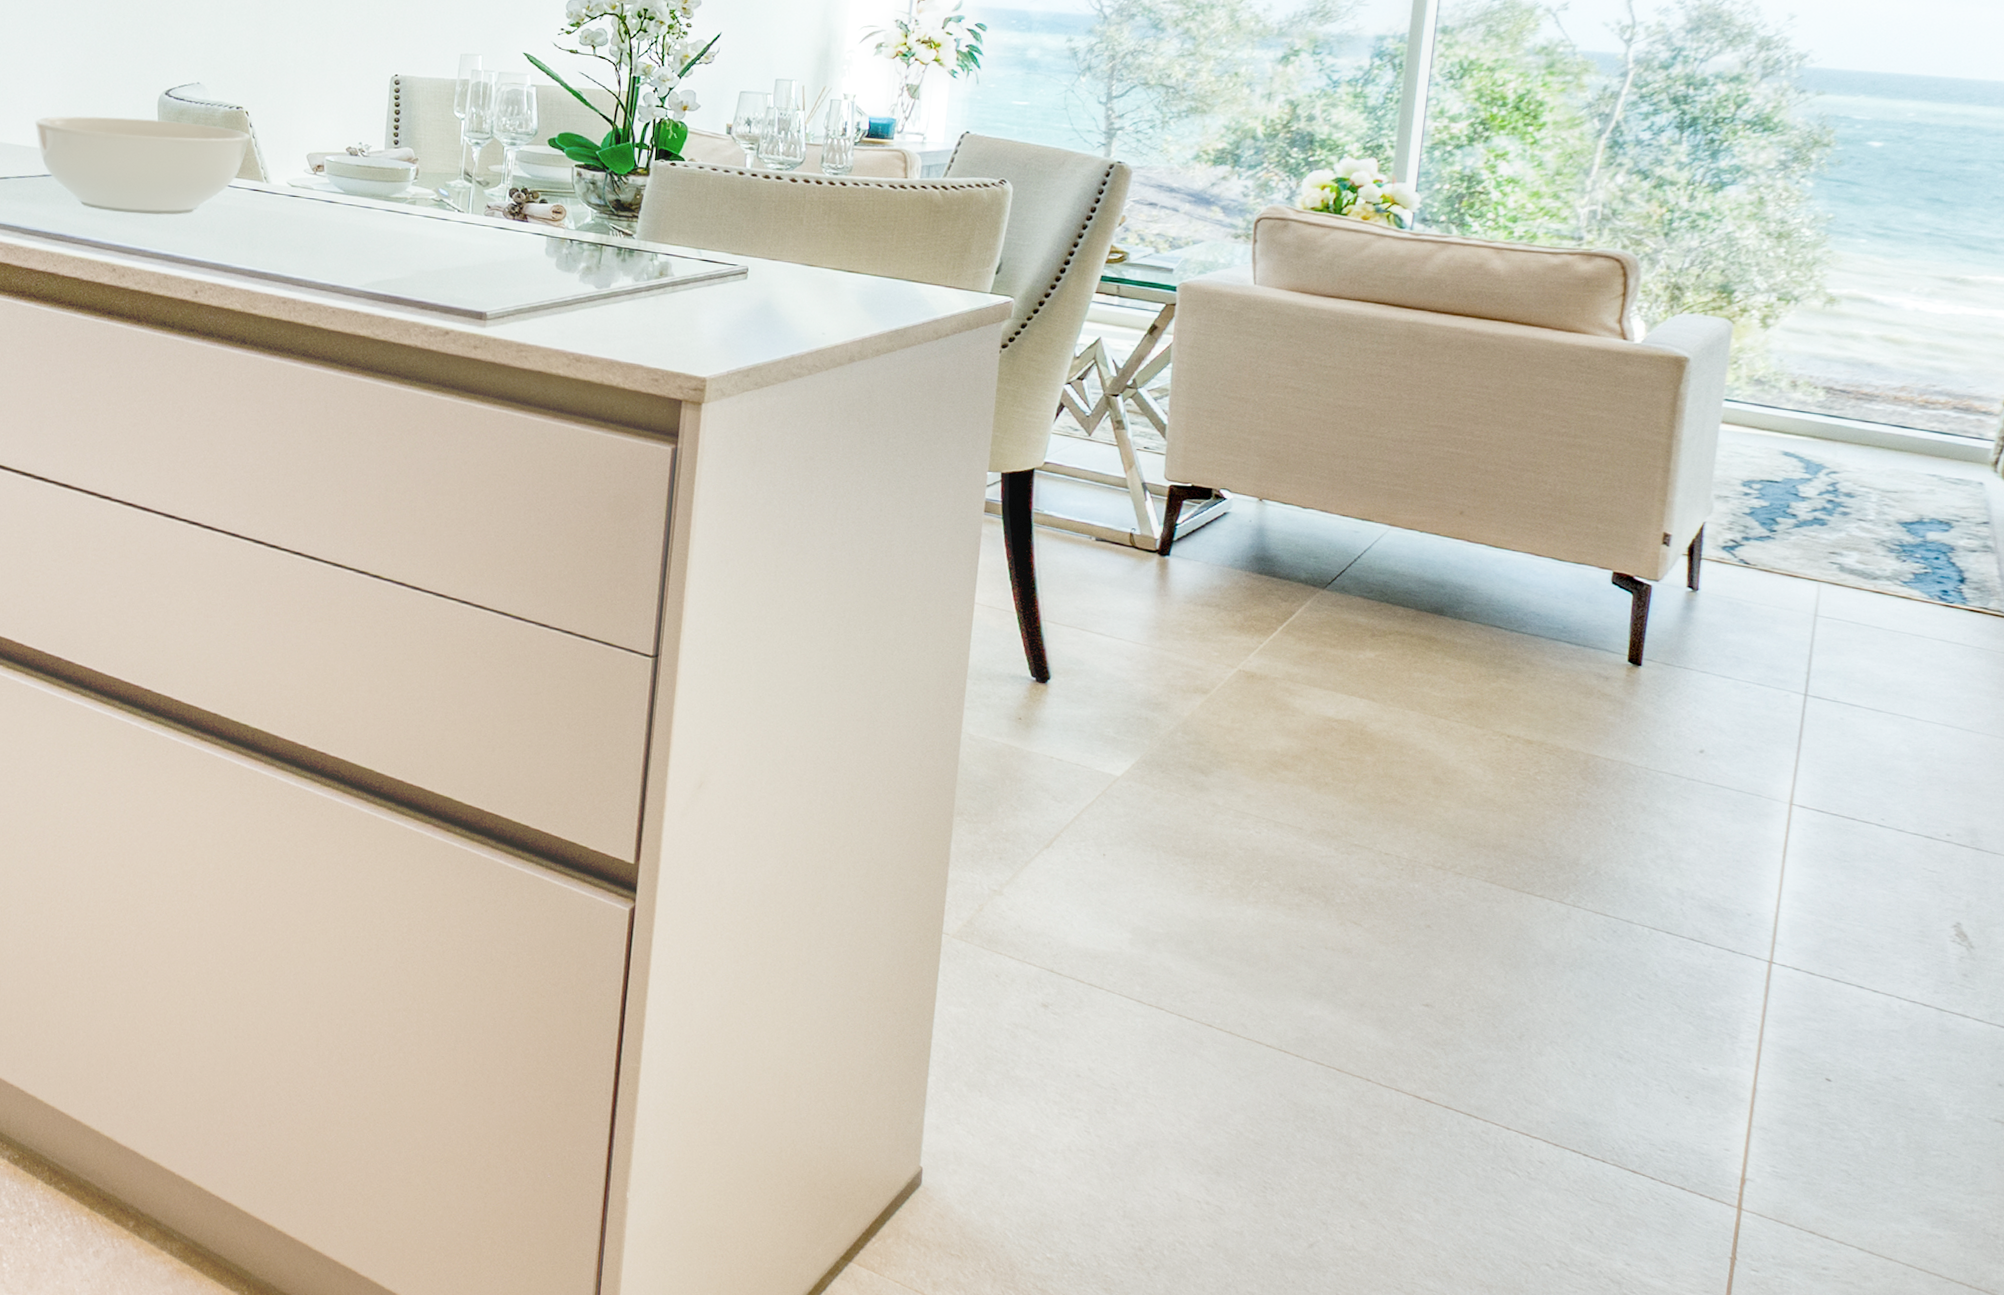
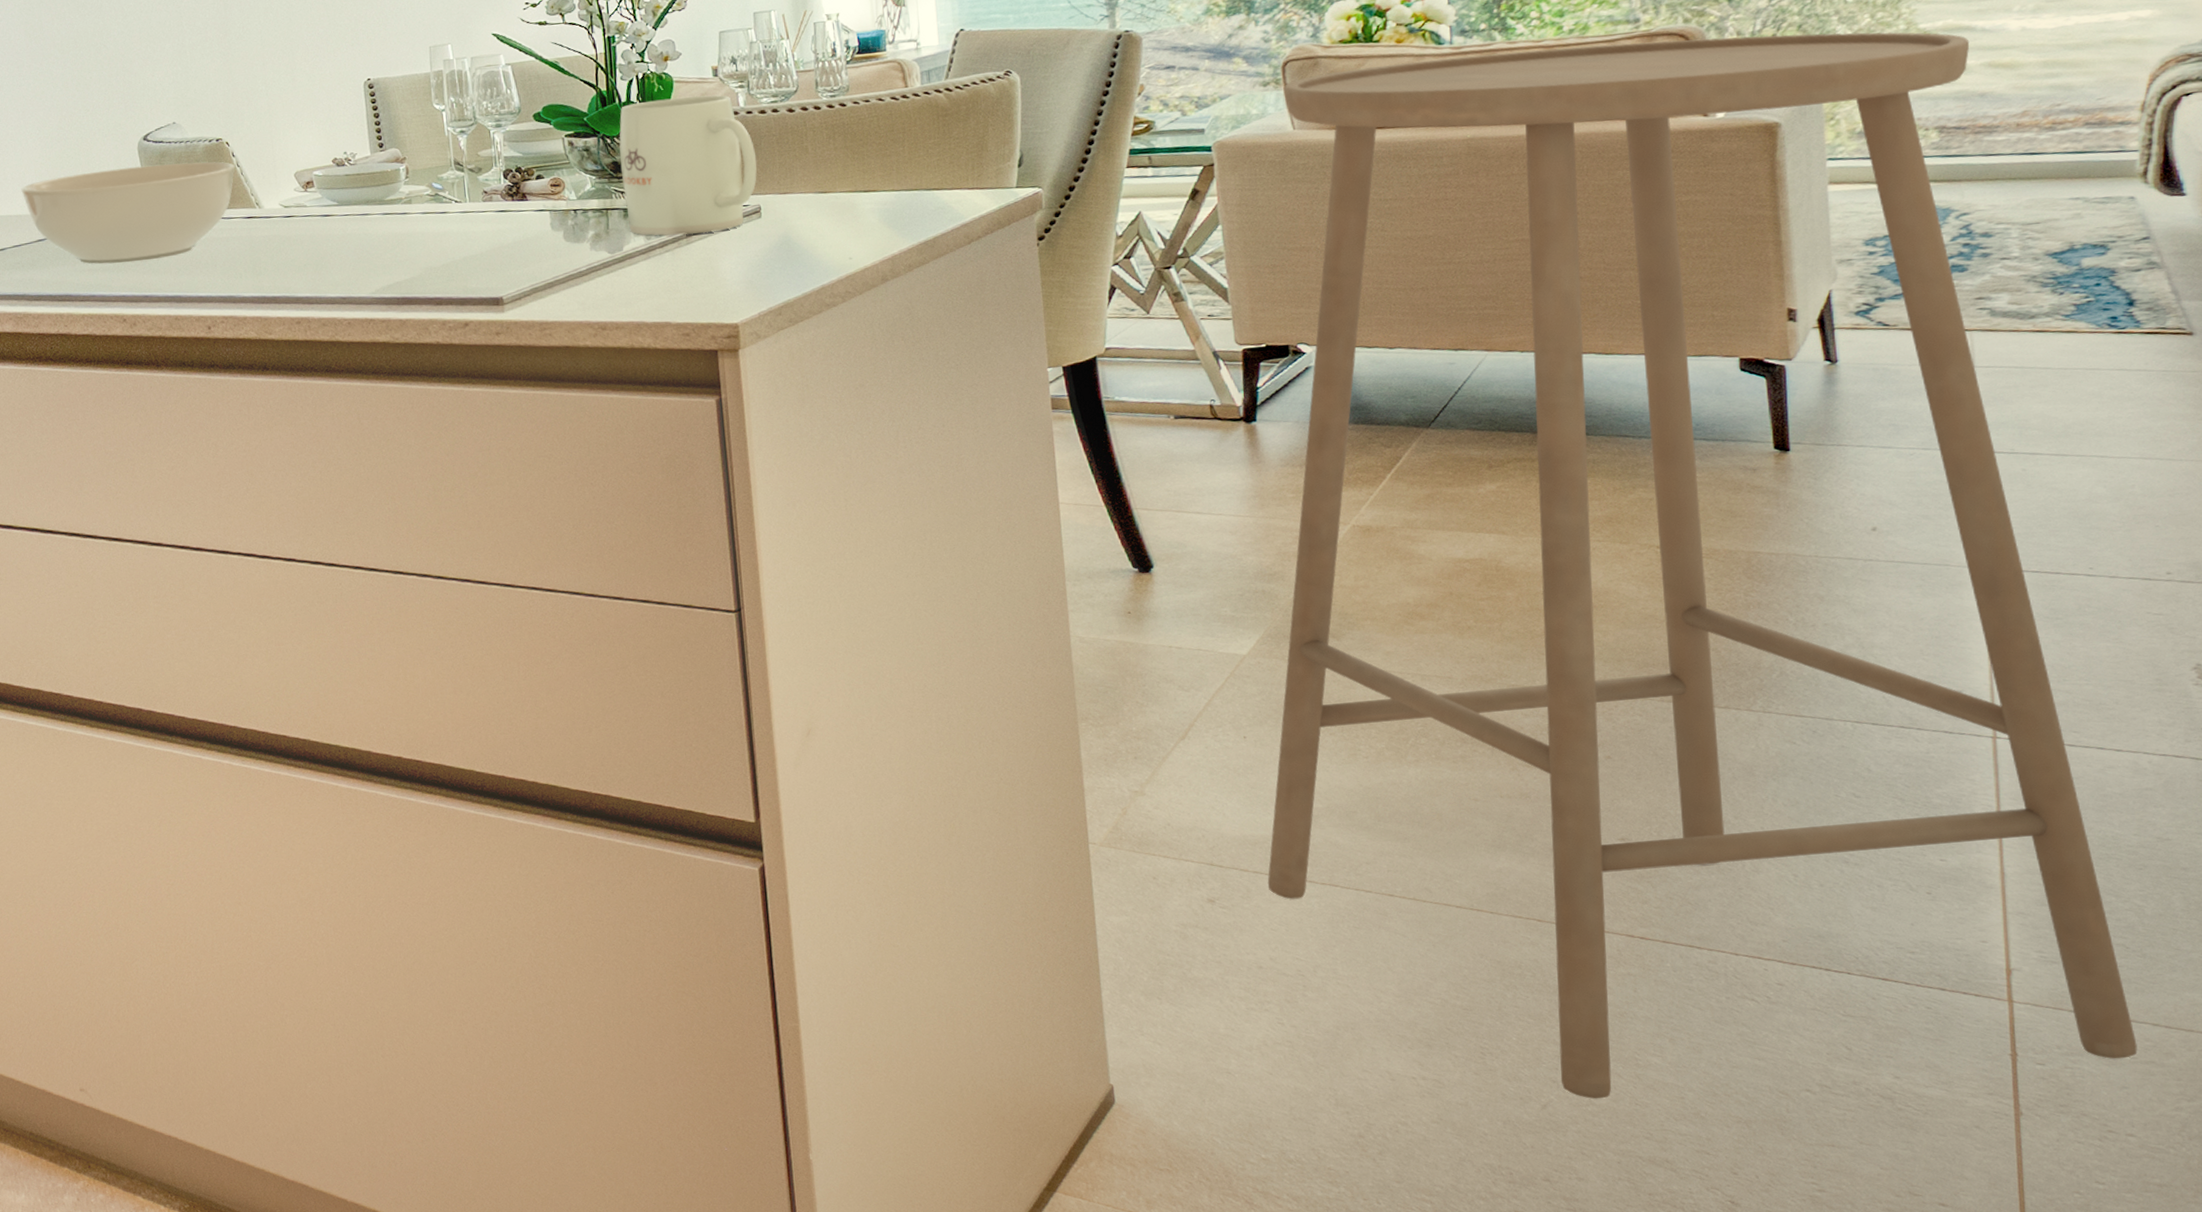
mug: none [620,146,753,285] -> present [619,95,758,236]
stool: none [1099,236,1868,1276] -> present [1267,32,2137,1099]

